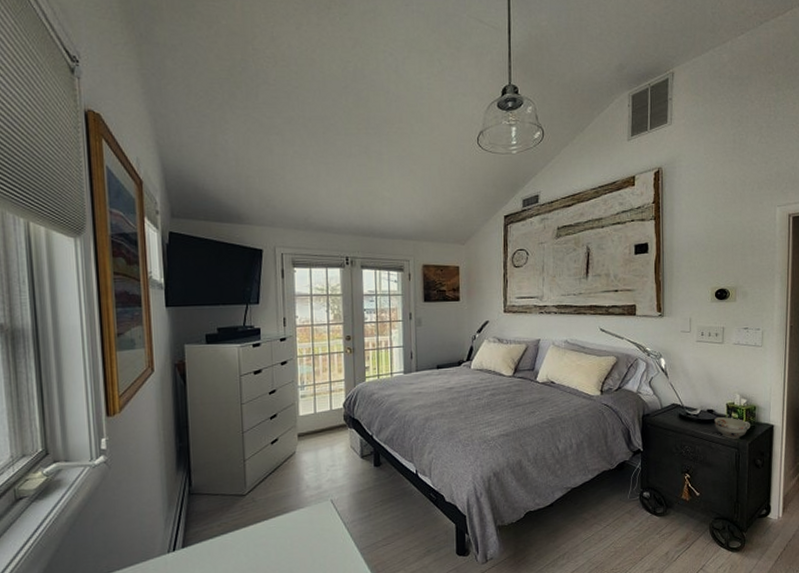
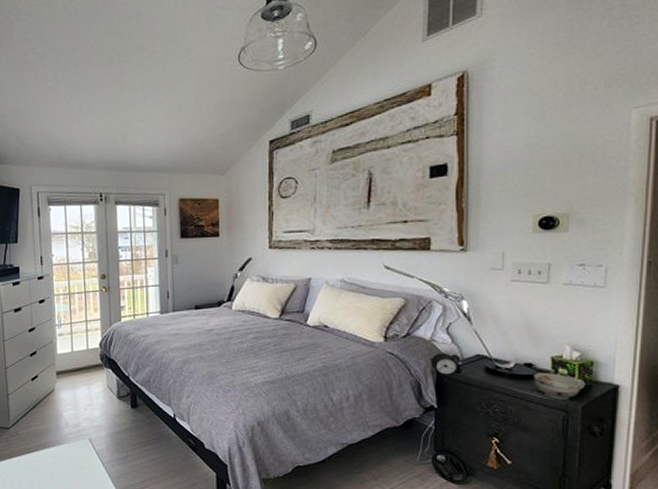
alarm clock: none [636,403,663,424] -> present [429,353,464,377]

